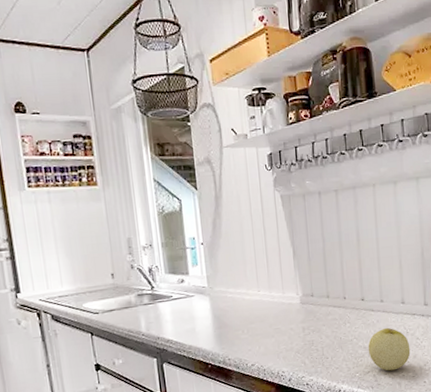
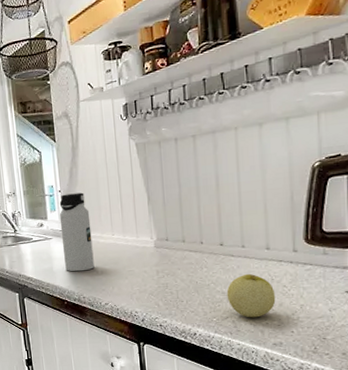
water bottle: none [202,245,240,332] -> present [59,192,95,272]

